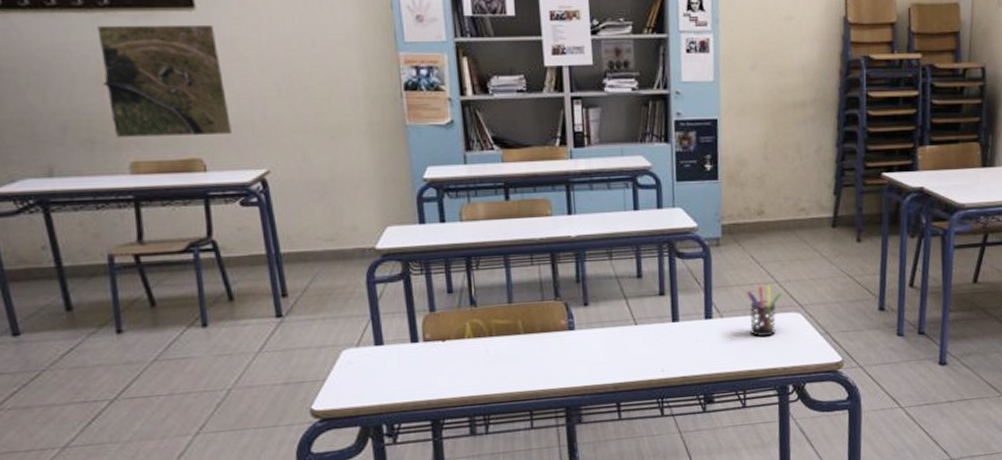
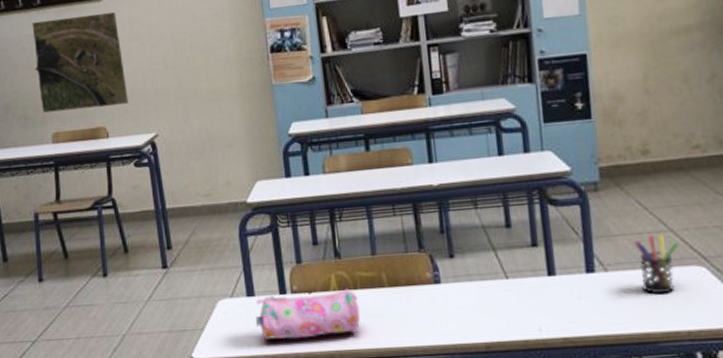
pencil case: none [385,336,496,388] -> present [256,288,361,340]

